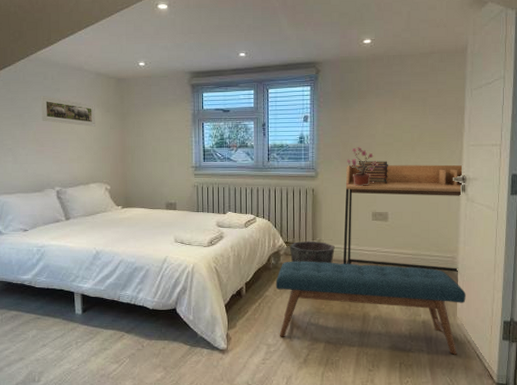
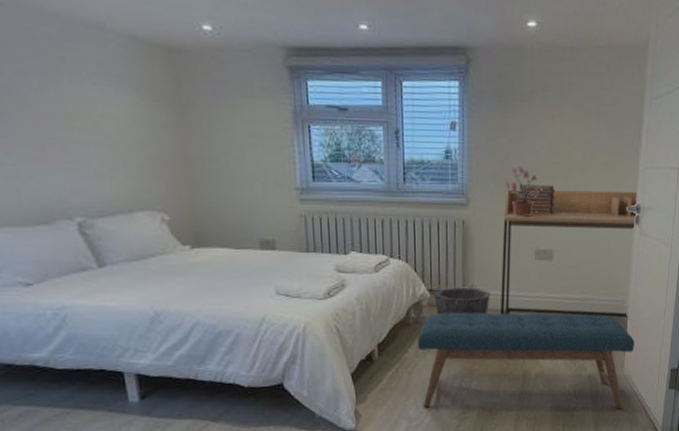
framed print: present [40,96,95,127] -> none [29,67,136,123]

